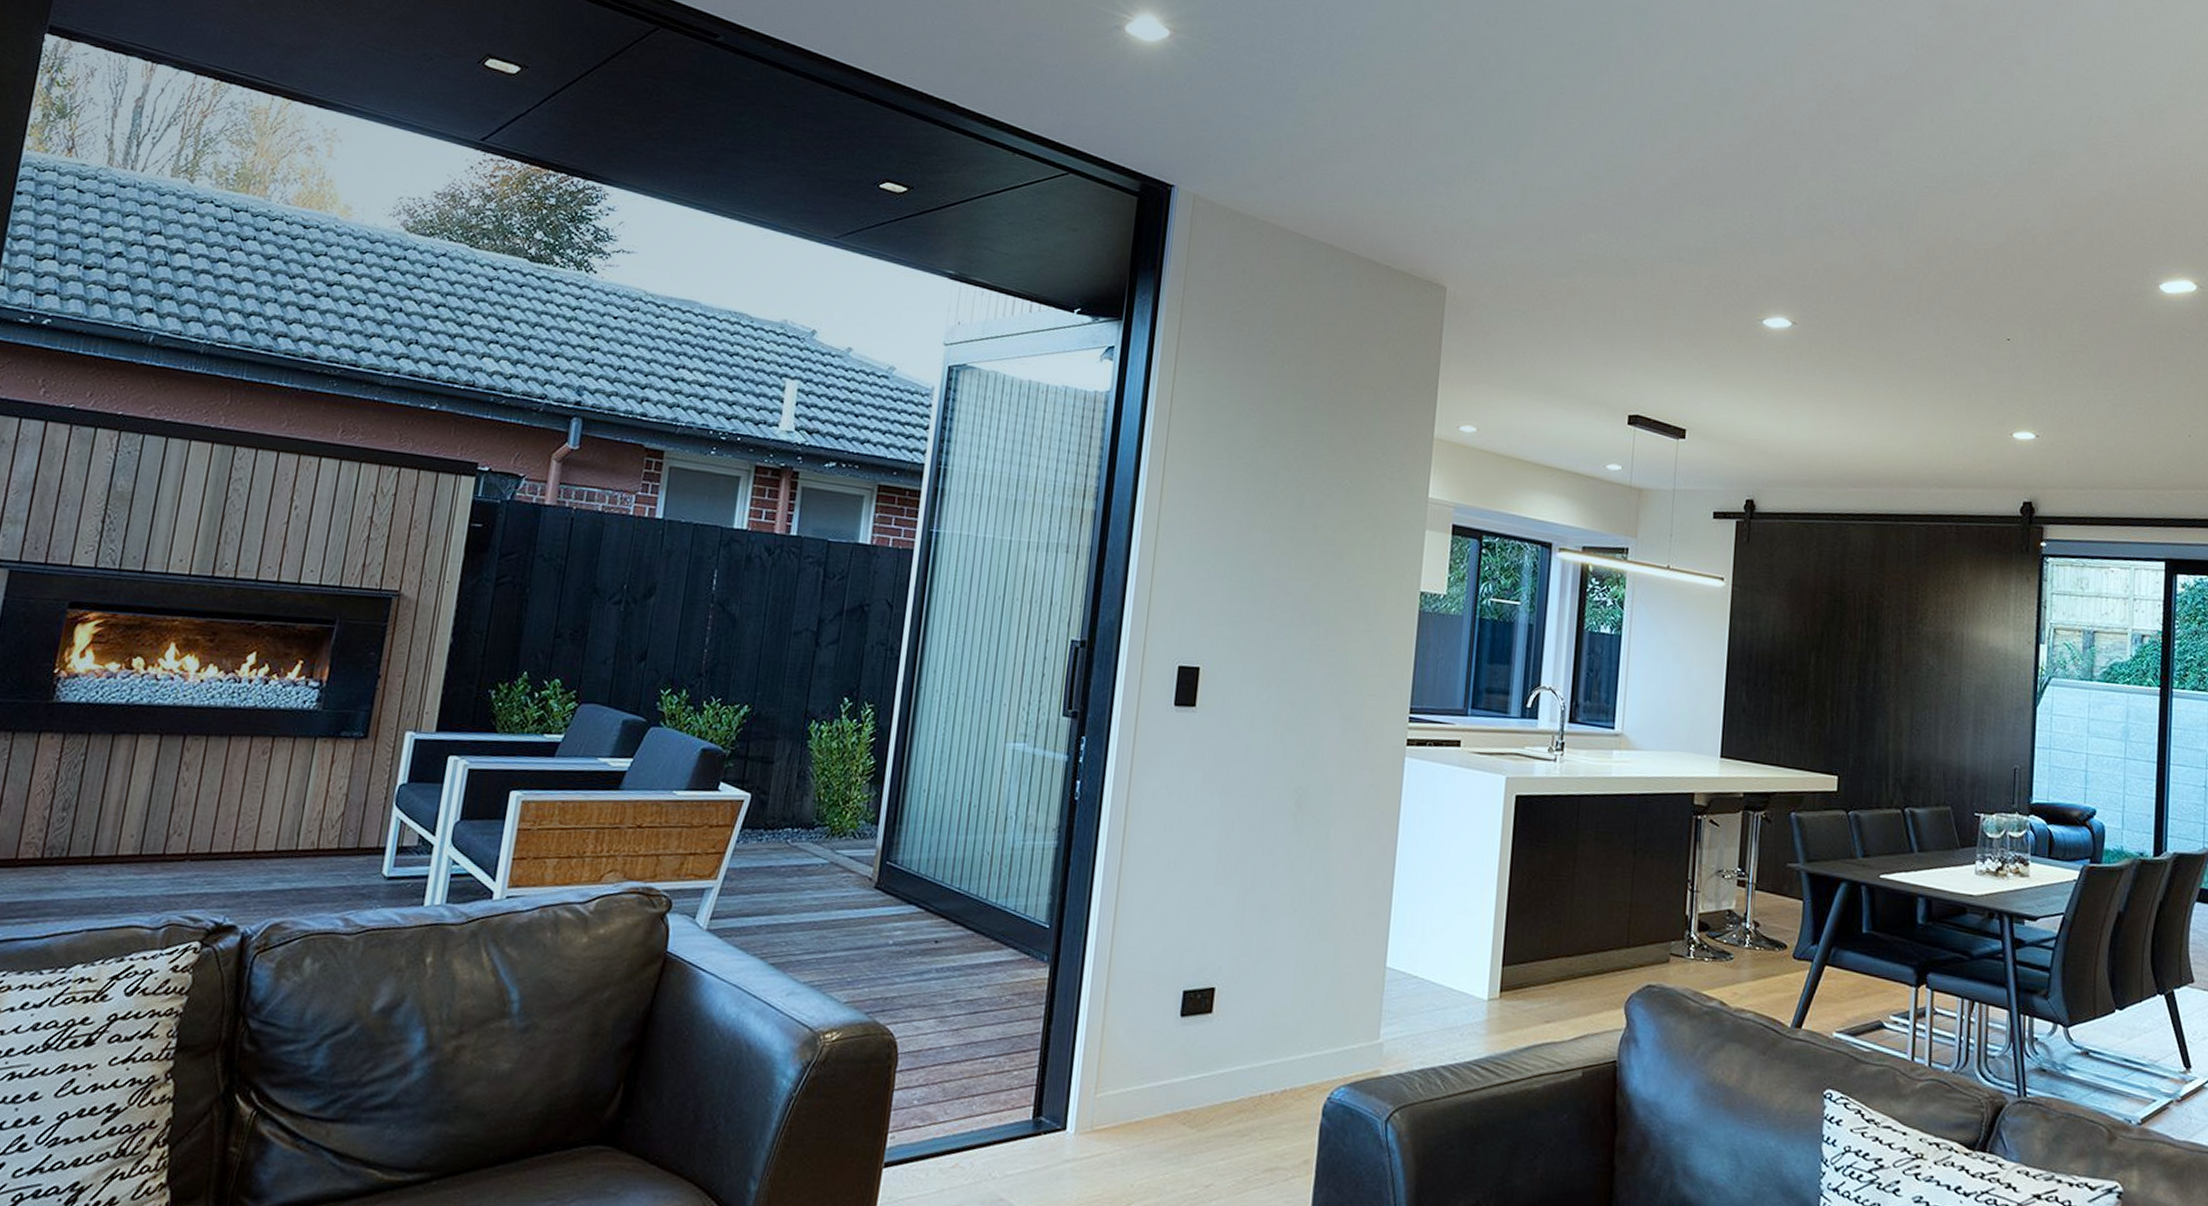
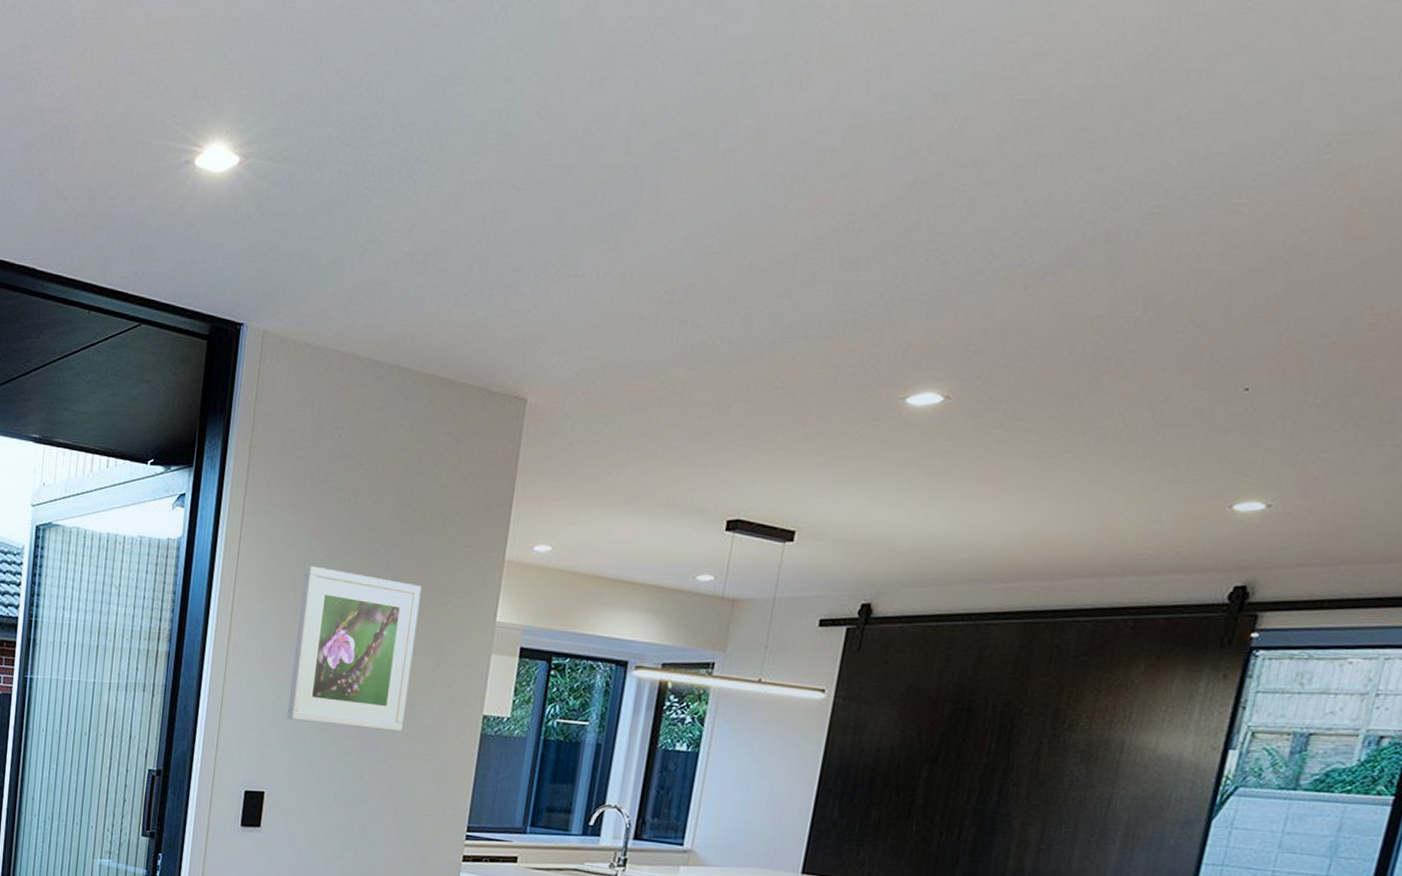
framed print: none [1223,430,1356,606] -> present [287,566,422,731]

